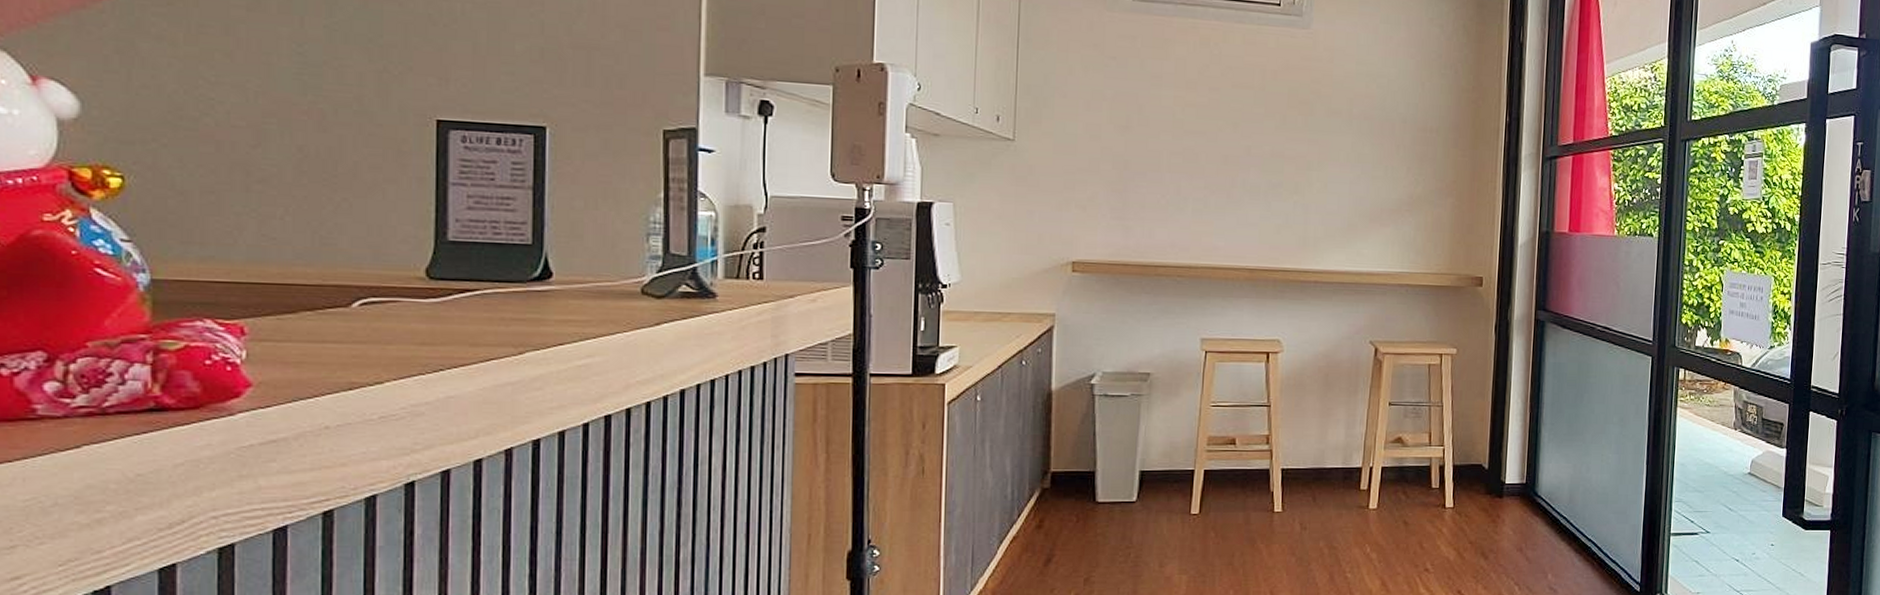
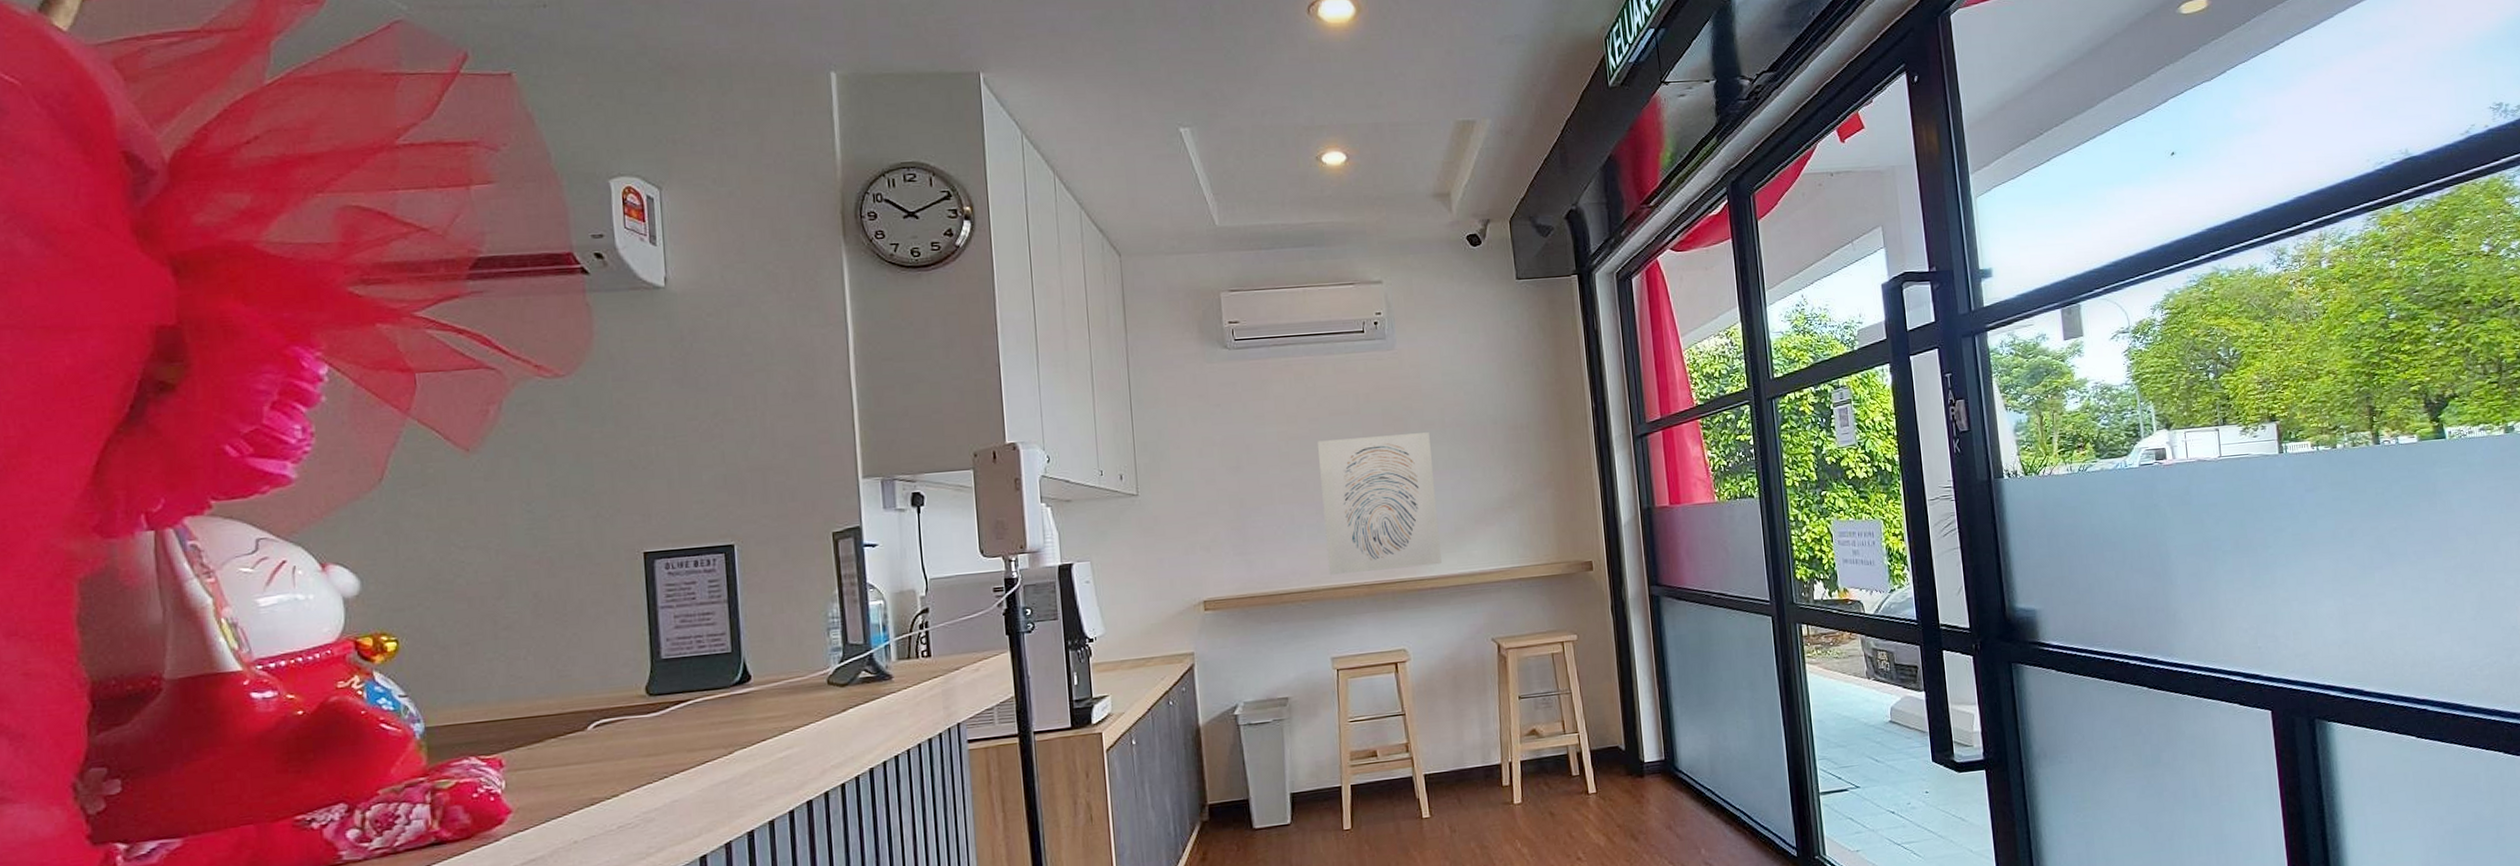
wall art: none [1210,112,1335,259] -> present [1316,432,1442,576]

